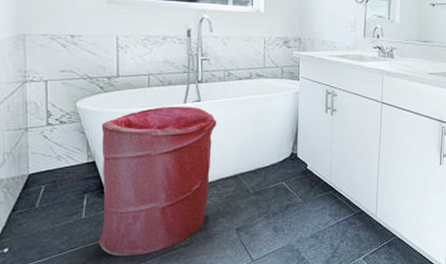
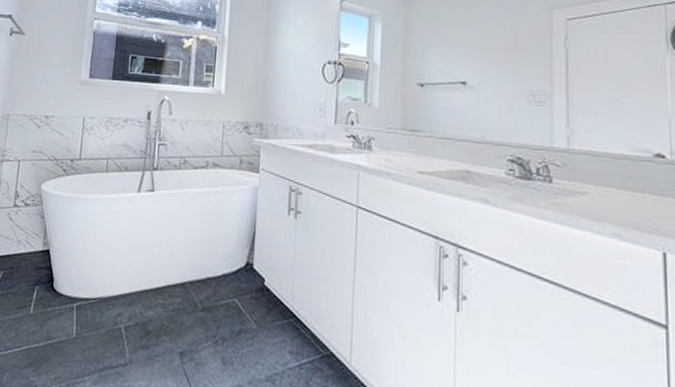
laundry hamper: present [99,106,217,256] -> none [41,194,169,368]

